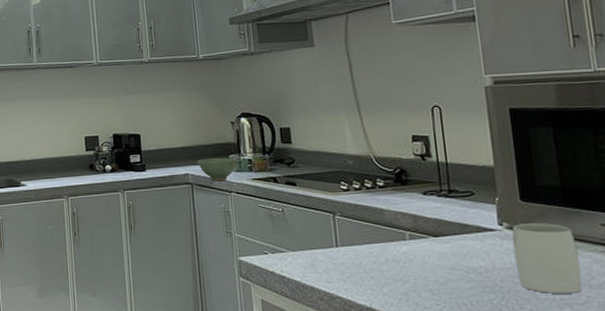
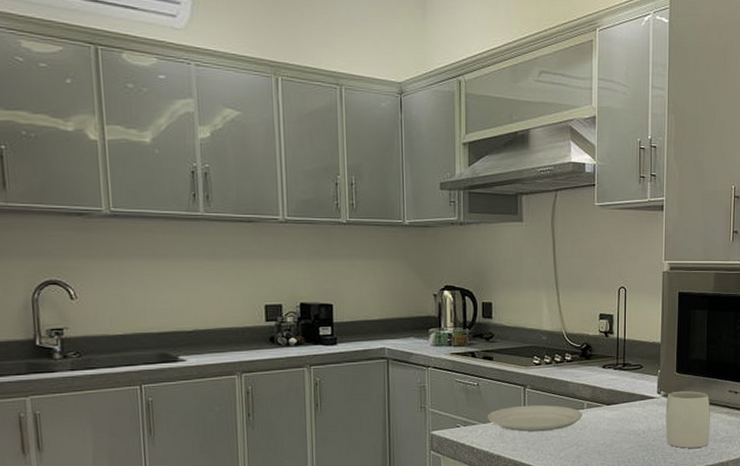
bowl: present [197,157,237,181] -> none [395,331,437,355]
plate: none [295,233,406,264] -> present [487,404,583,432]

